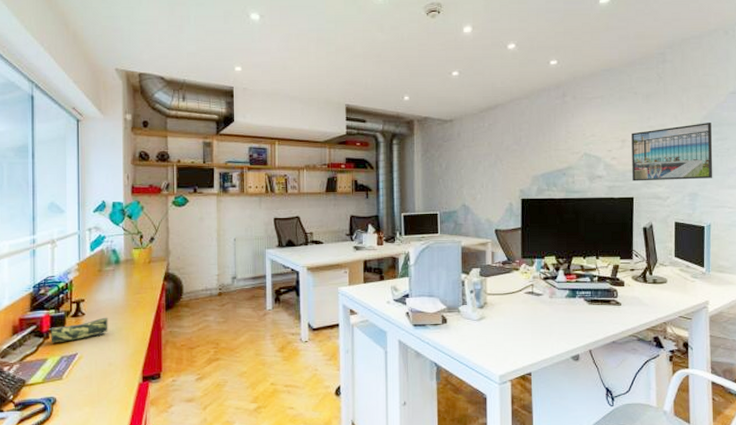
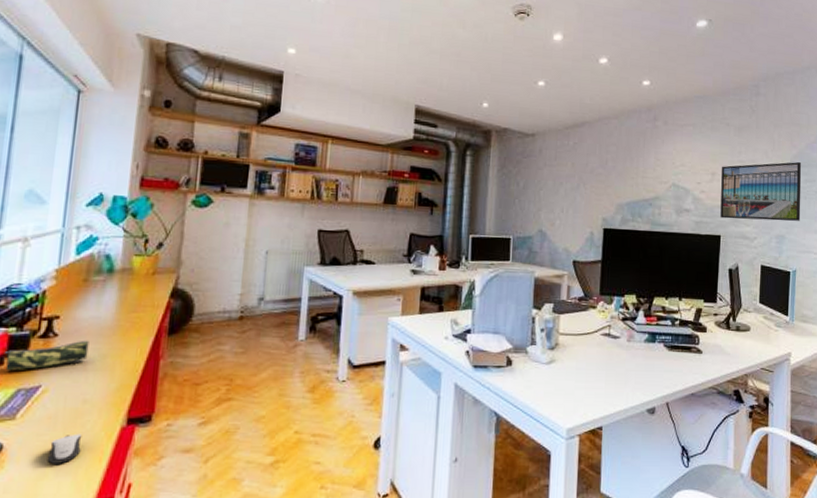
computer mouse: none [88,389,112,412] -> present [47,433,82,464]

